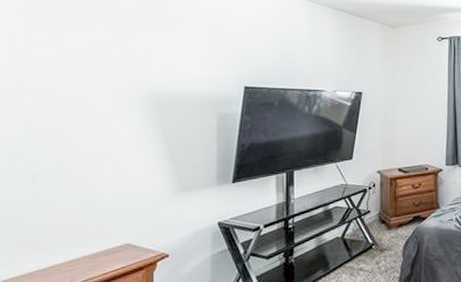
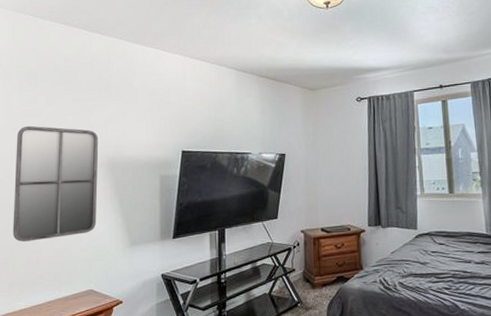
home mirror: none [19,52,139,192] -> present [13,125,99,242]

